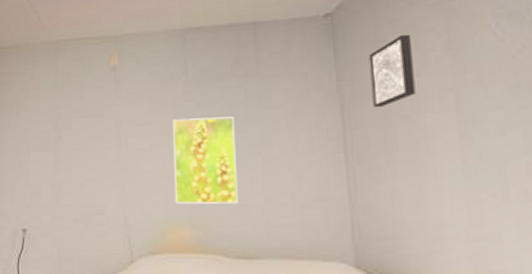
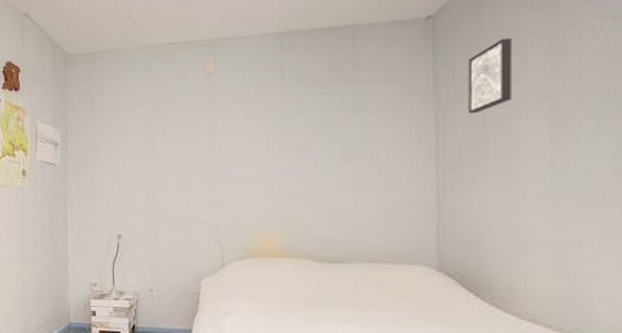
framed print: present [173,117,238,204] -> none [266,123,328,210]

